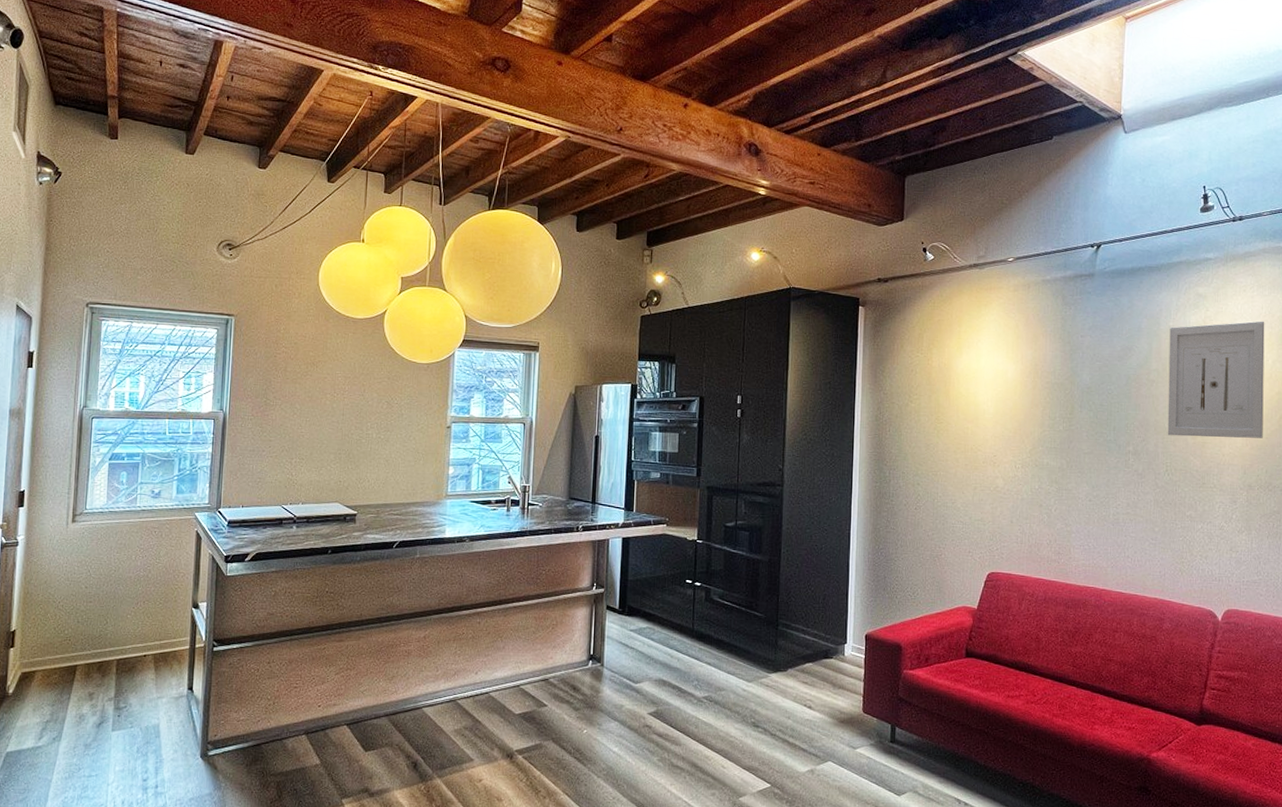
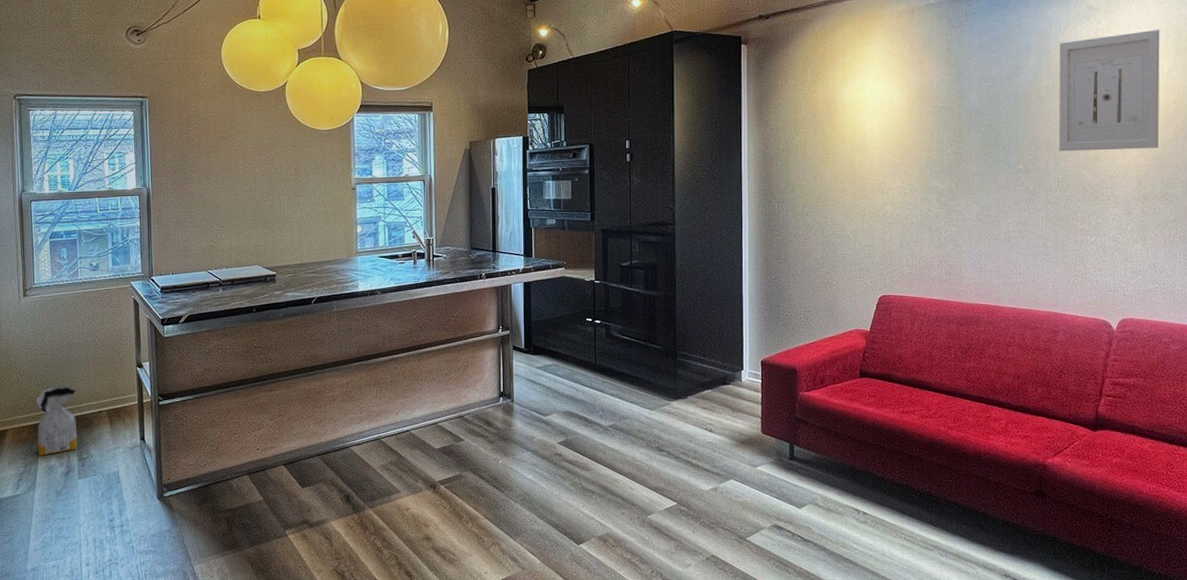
bag: none [68,622,121,704] -> present [36,384,77,457]

